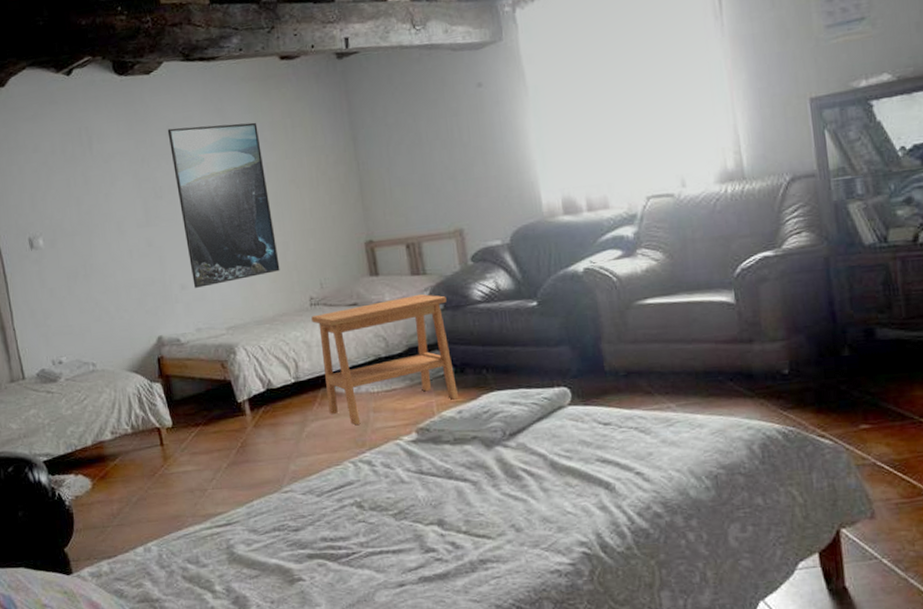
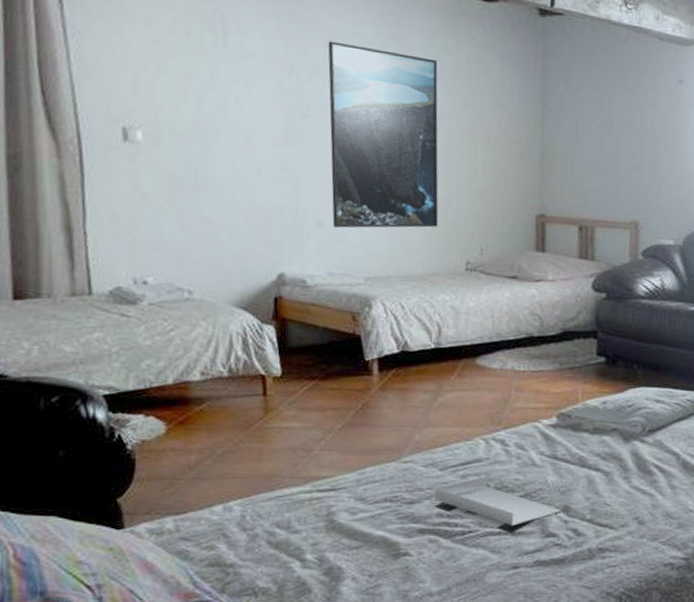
side table: present [311,293,458,425] -> none [465,278,611,401]
book: none [315,498,437,551] -> present [434,477,563,533]

